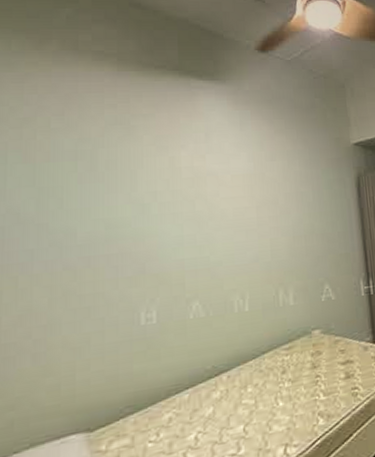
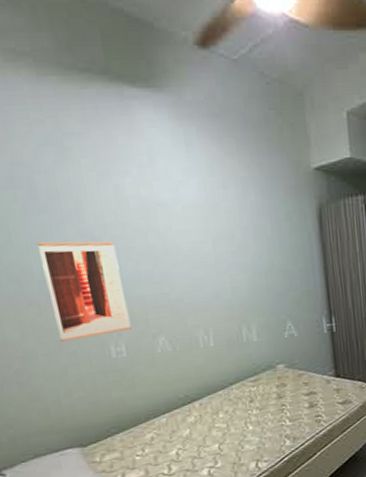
wall art: none [86,207,166,308] -> present [36,241,132,341]

